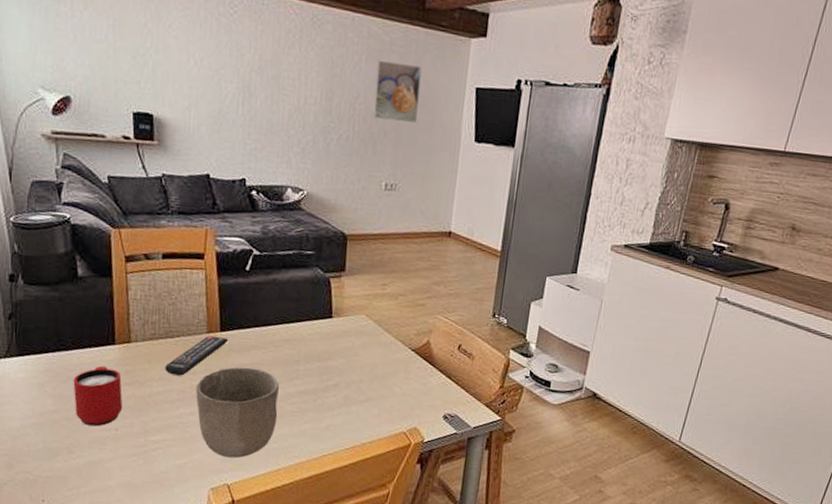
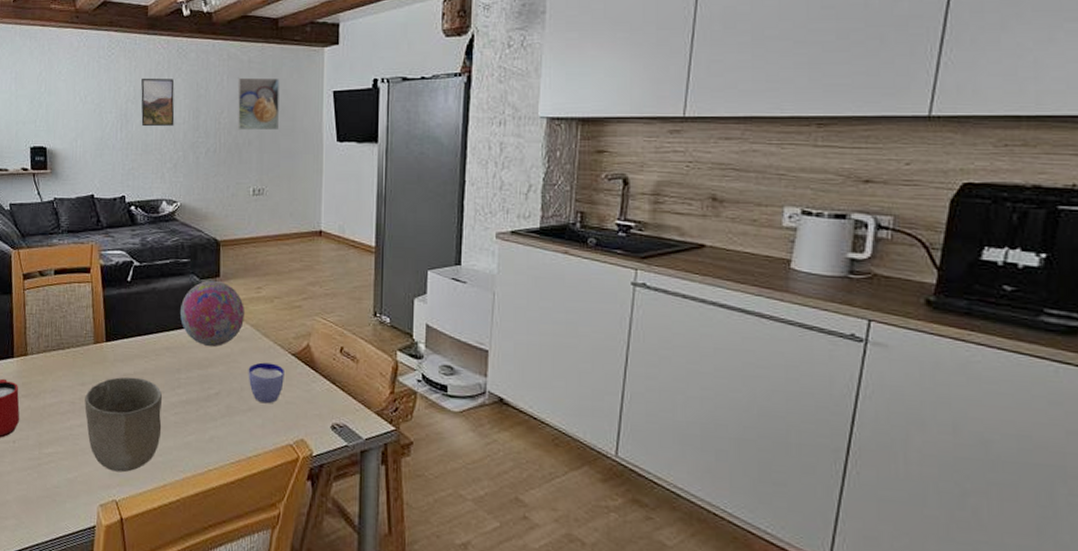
remote control: present [165,335,229,376] -> none [57,346,114,387]
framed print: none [266,45,307,106] -> present [141,78,175,127]
decorative ball: none [301,274,369,341] -> present [180,280,245,347]
cup: none [367,356,404,395] -> present [248,362,284,404]

